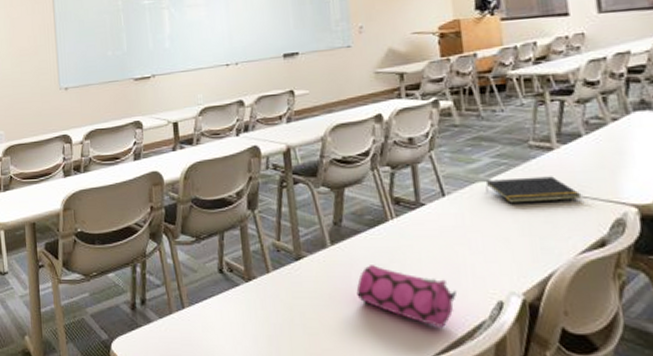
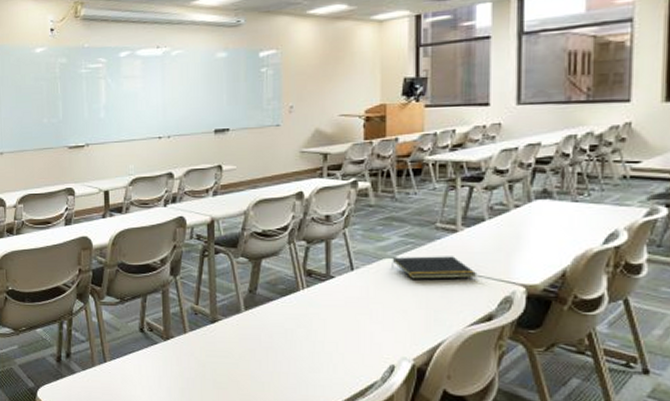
pencil case: present [356,265,456,327] -> none [264,329,354,386]

